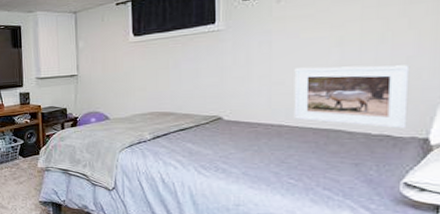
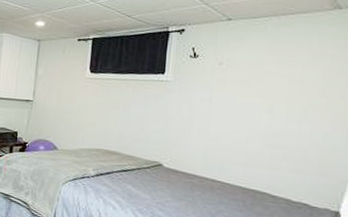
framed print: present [293,65,410,129] -> none [226,127,326,200]

